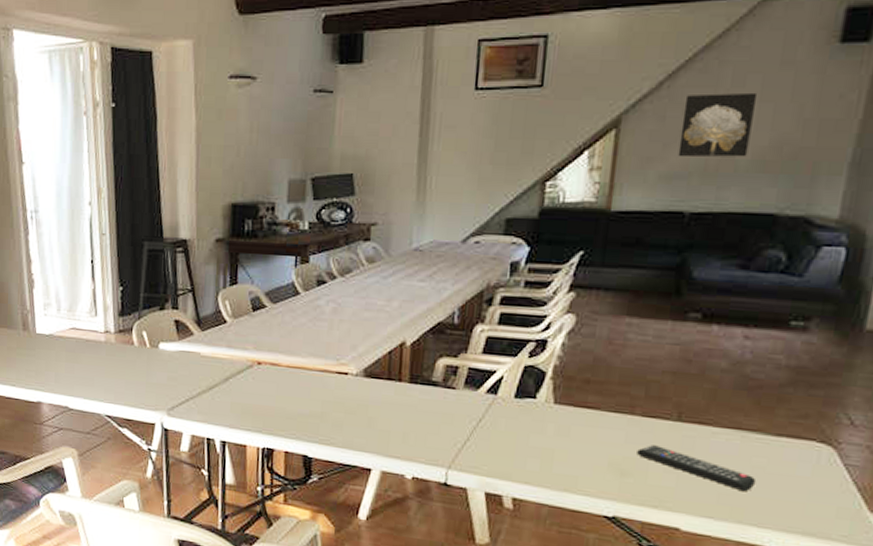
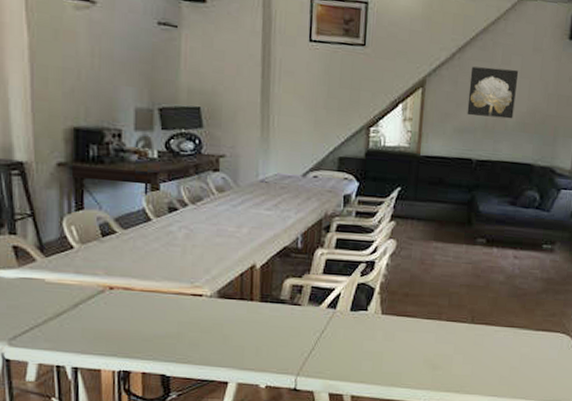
remote control: present [637,445,757,492] -> none [444,343,524,374]

